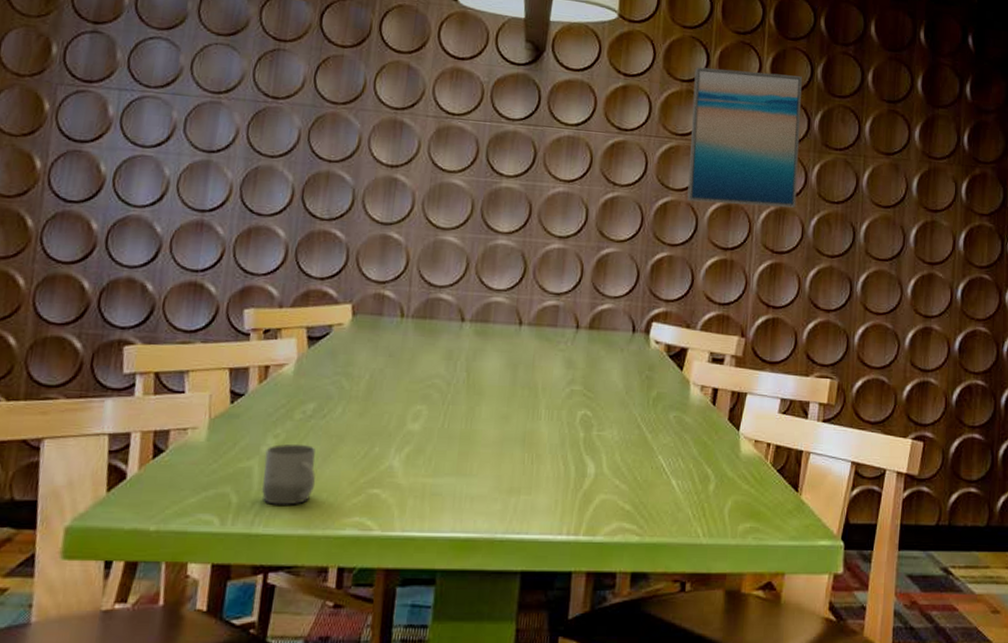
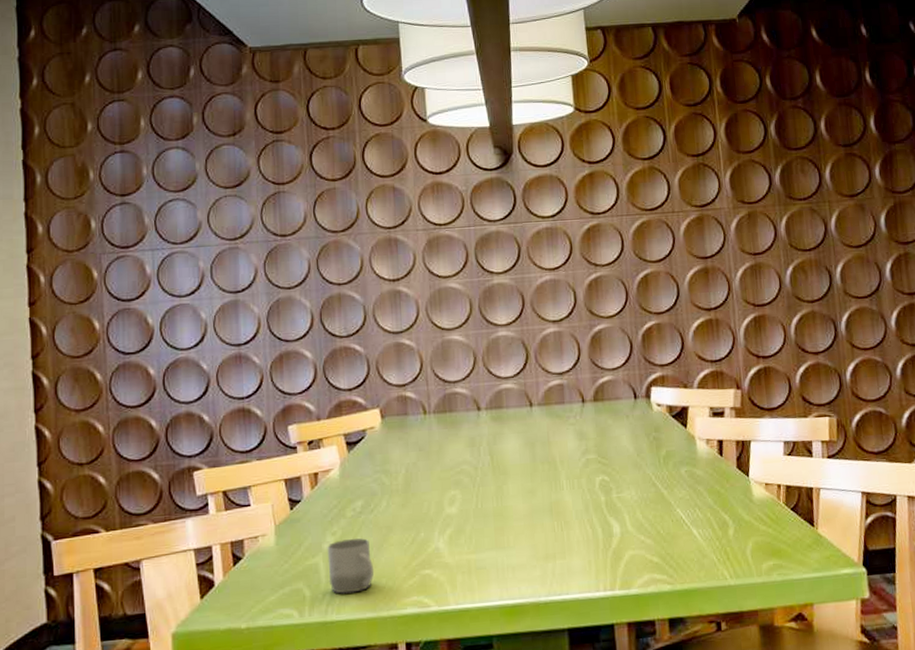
wall art: present [687,67,802,208] -> none [653,135,770,270]

